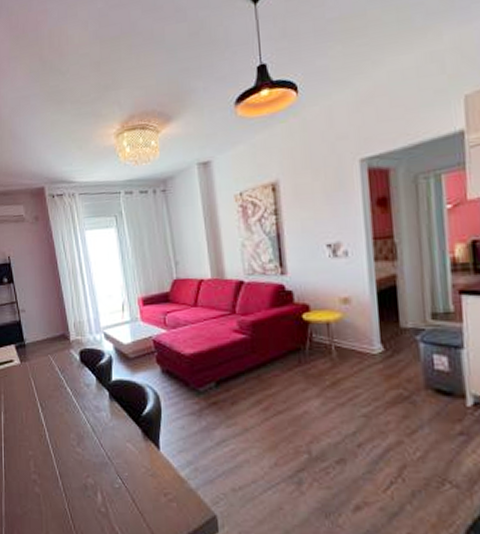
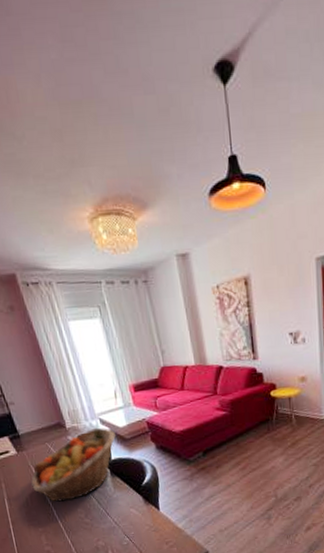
fruit basket: none [29,342,119,423] -> present [31,427,116,502]

